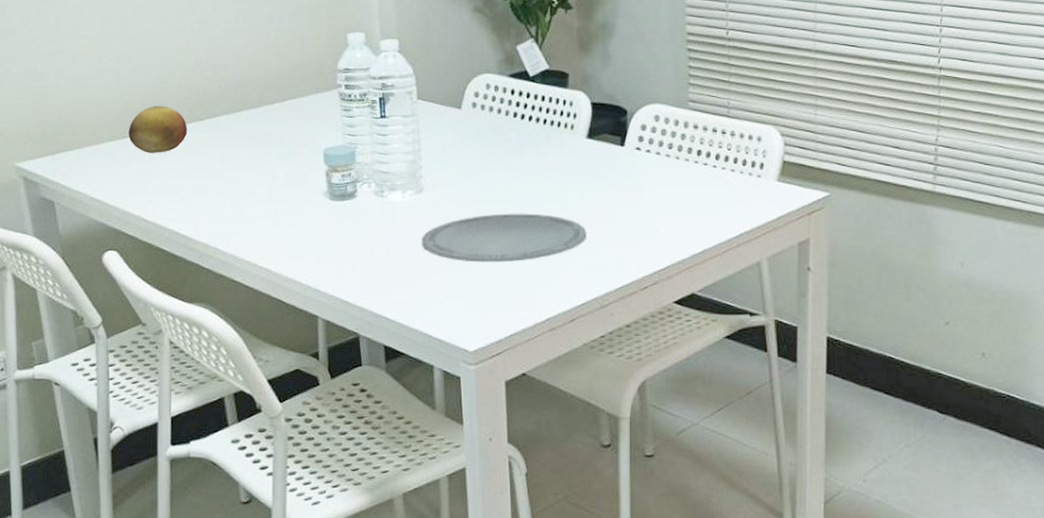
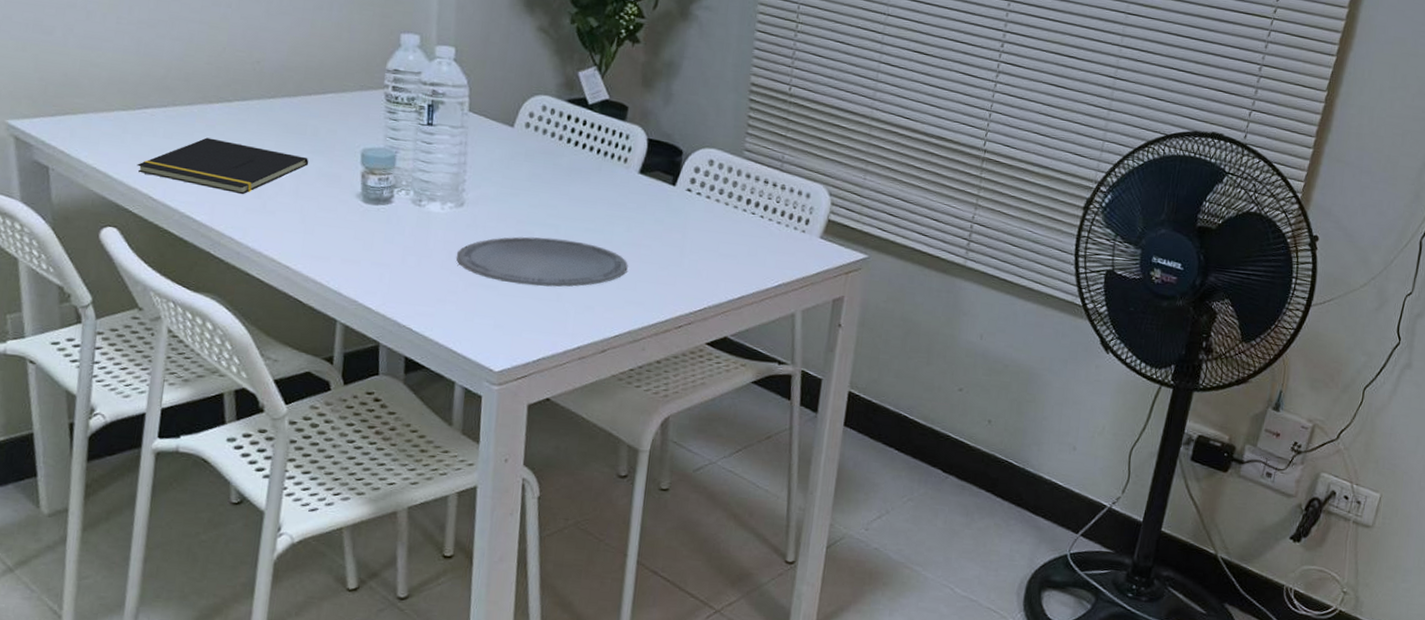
fruit: present [128,106,188,153] -> none [143,79,213,131]
notepad: none [128,156,277,206] -> present [137,137,309,195]

